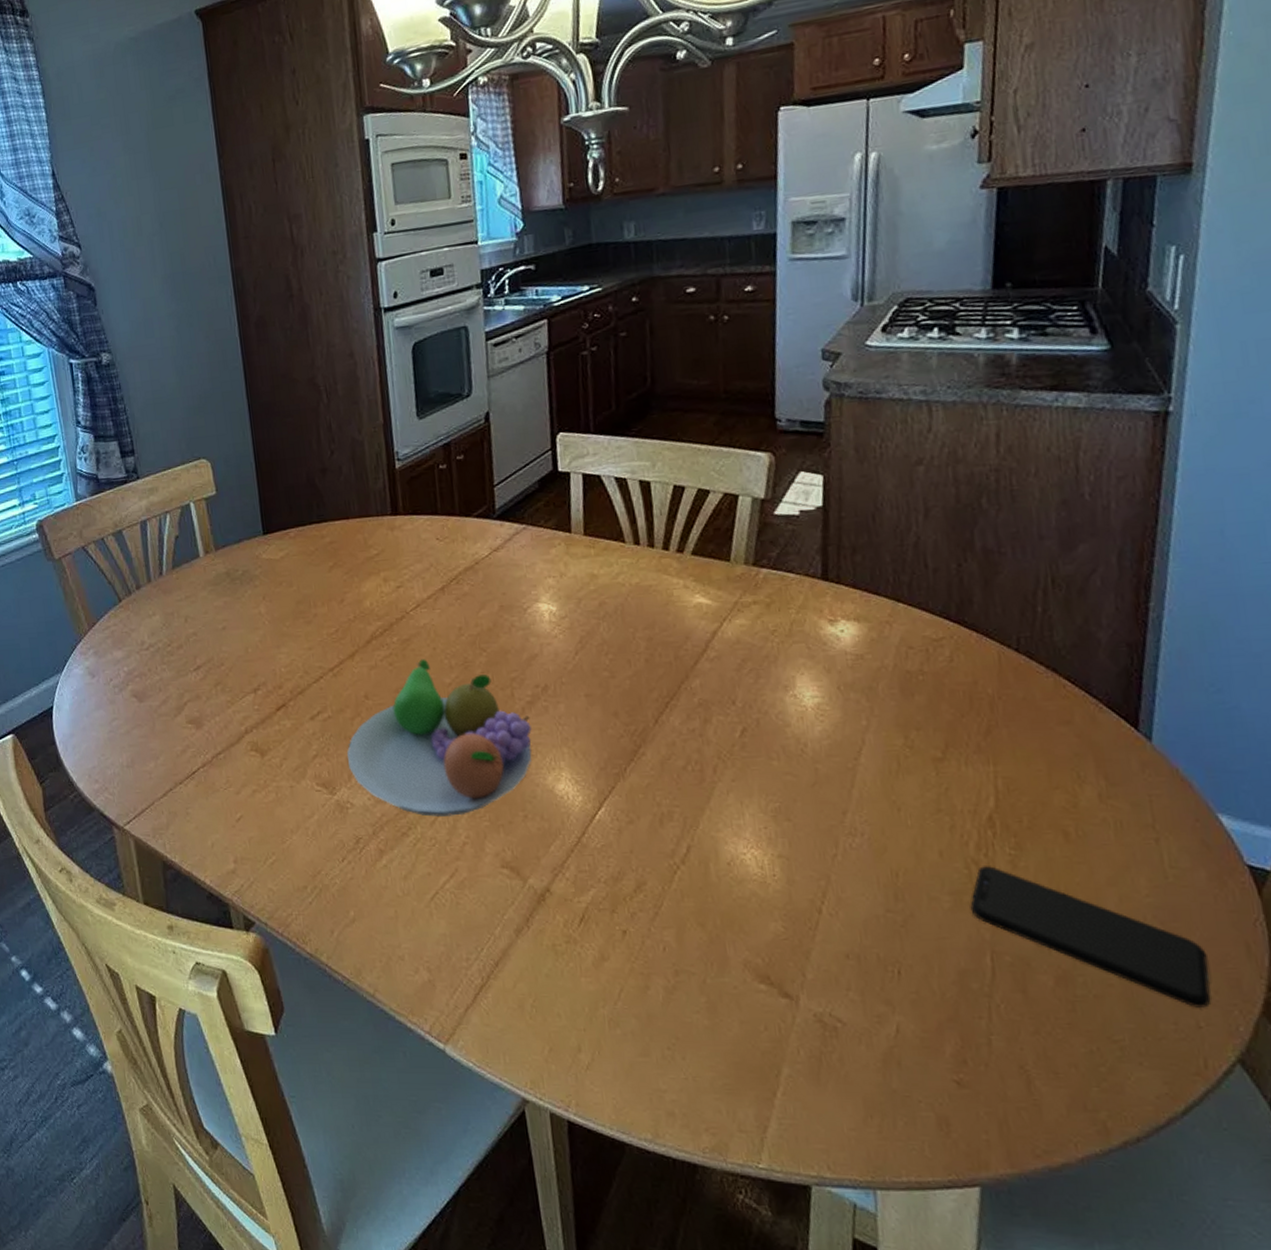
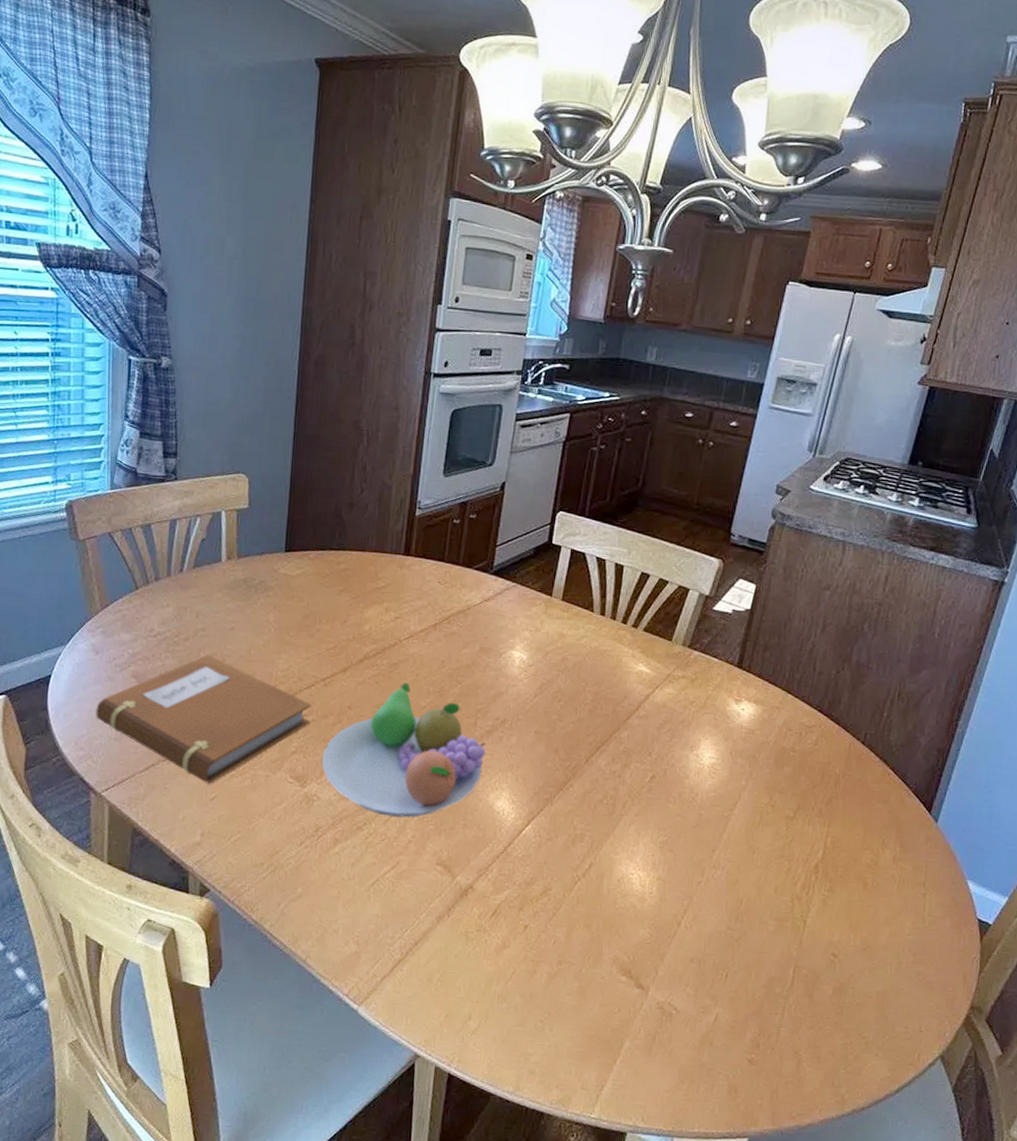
notebook: none [102,660,327,803] -> present [96,654,311,784]
smartphone: present [970,866,1211,1008] -> none [787,901,938,1018]

